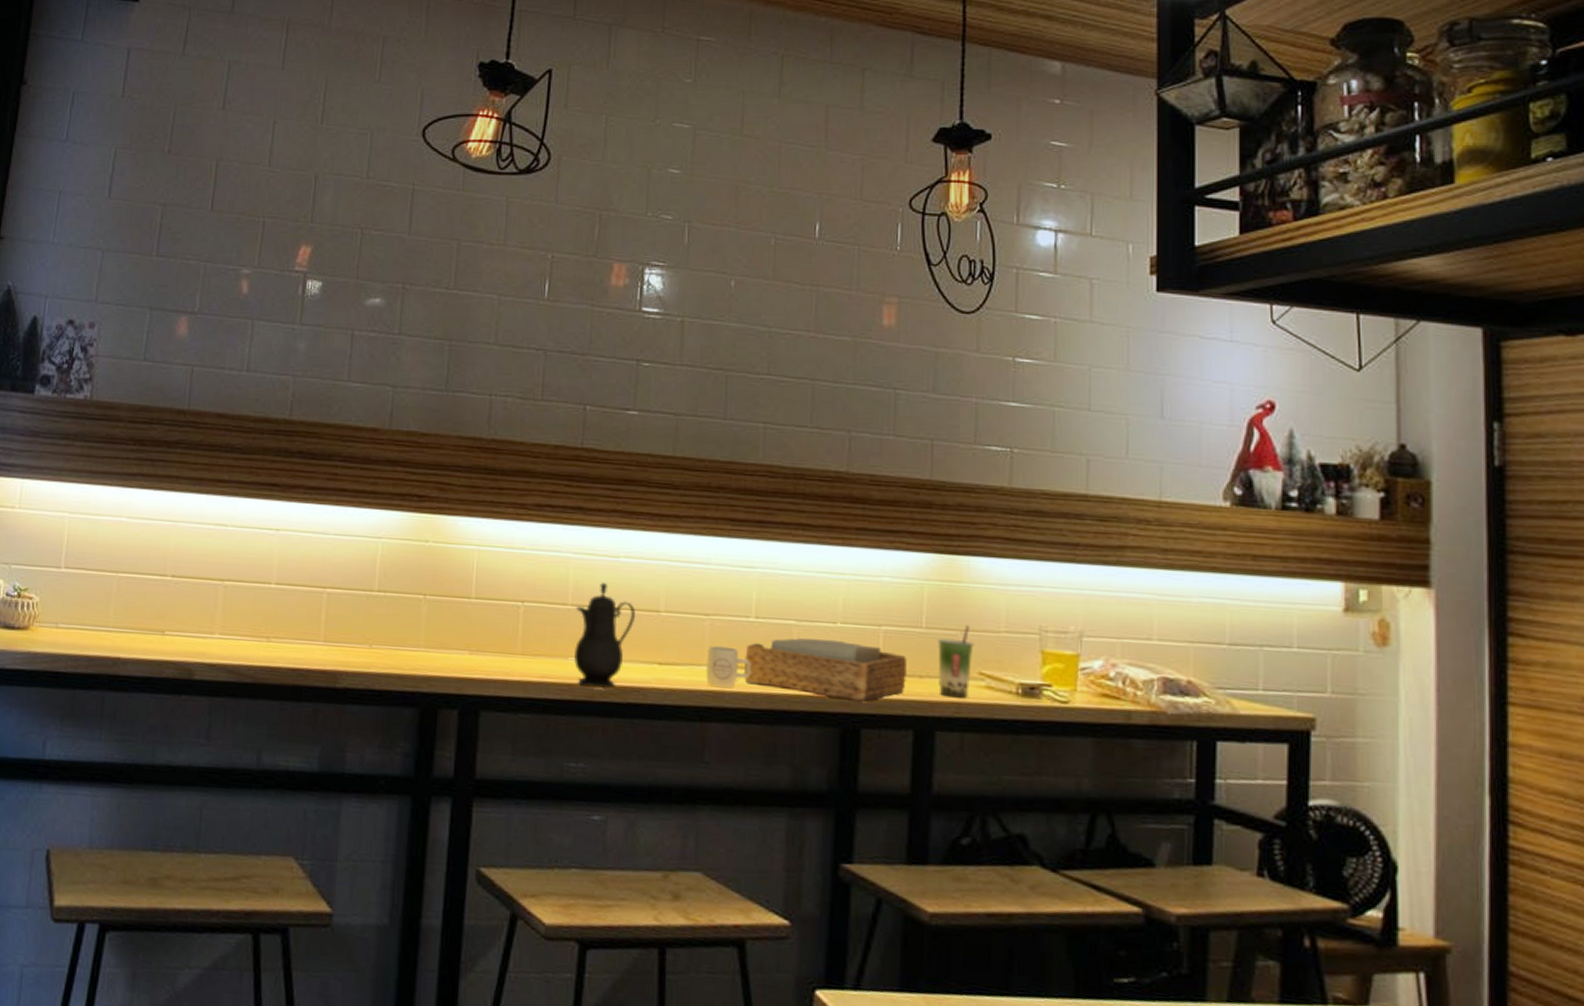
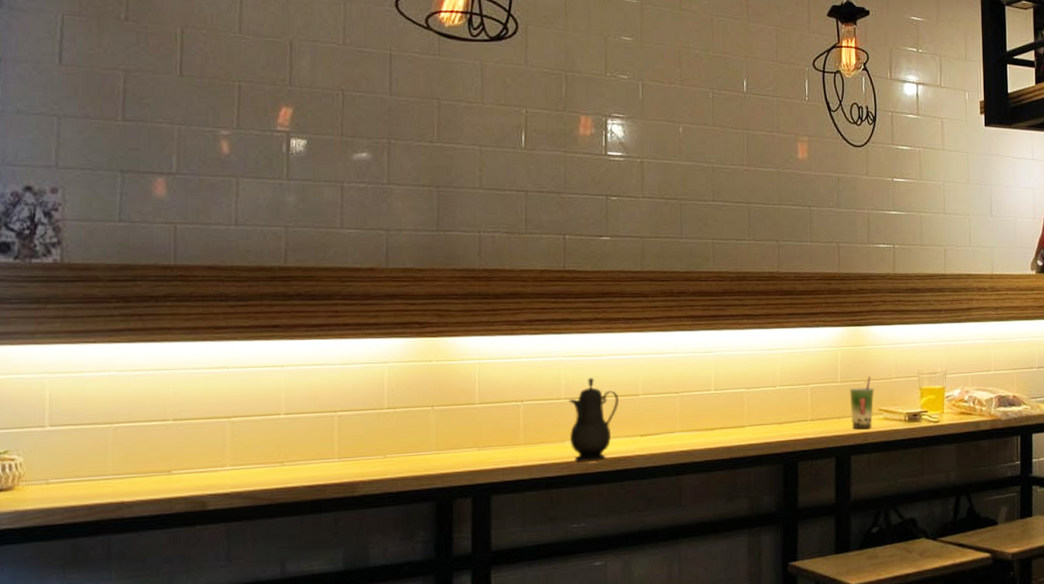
mug: present [706,646,751,689] -> none [678,415,714,448]
napkin holder: present [743,638,907,703] -> none [708,399,829,443]

